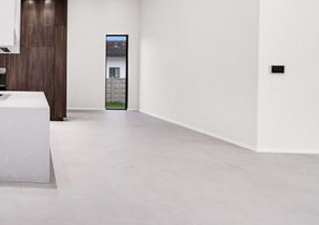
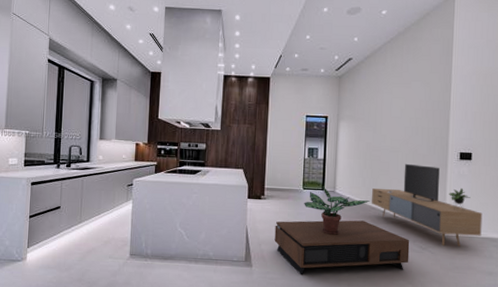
coffee table: none [78,139,220,196] -> present [274,220,410,276]
potted plant: none [107,106,175,155] -> present [304,186,370,235]
media console: none [178,79,298,163] -> present [372,163,483,246]

